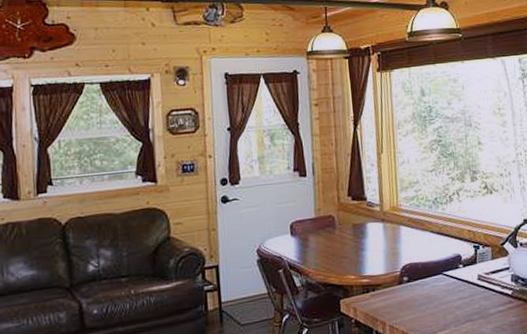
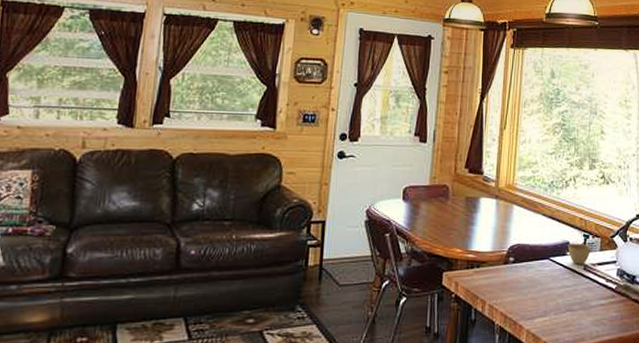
cup: none [459,255,483,276] -> present [567,244,591,265]

